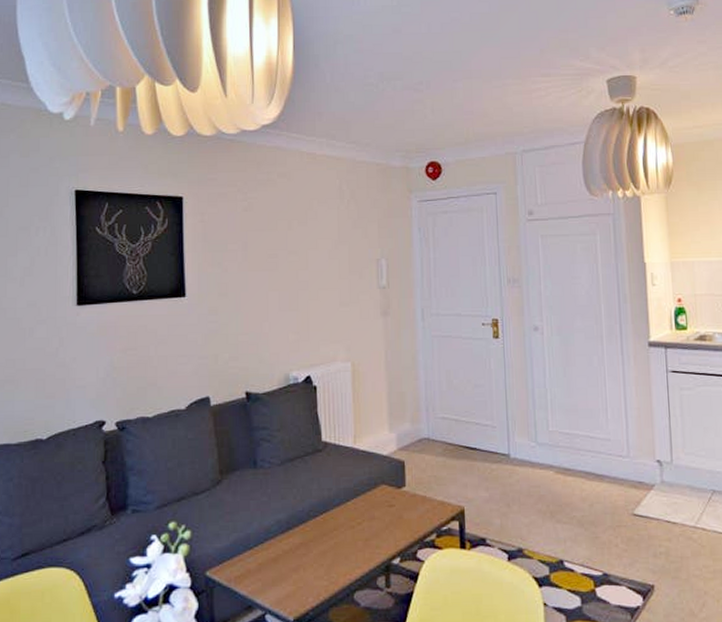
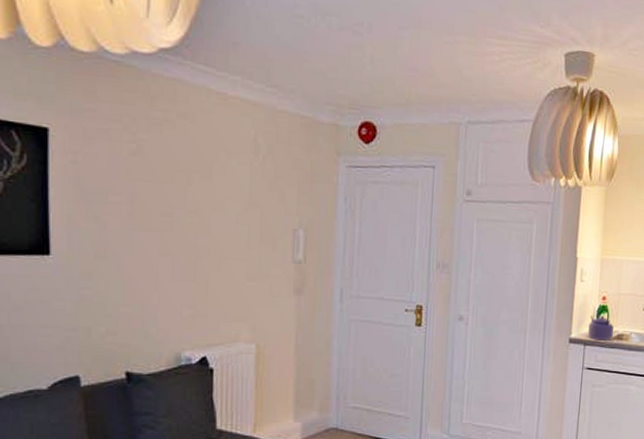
kettle: none [666,309,695,343] -> present [588,307,615,341]

